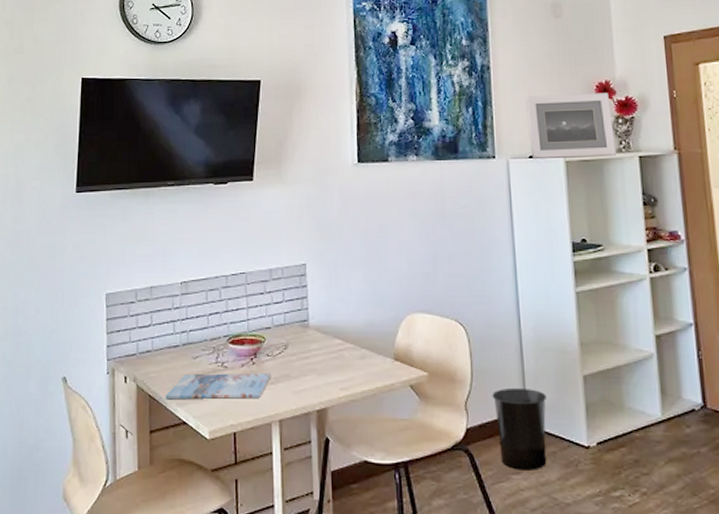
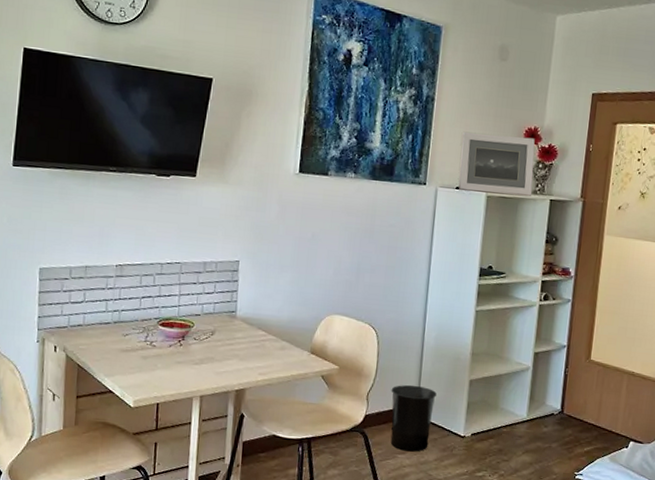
magazine: present [165,373,271,400] -> none [93,349,197,375]

